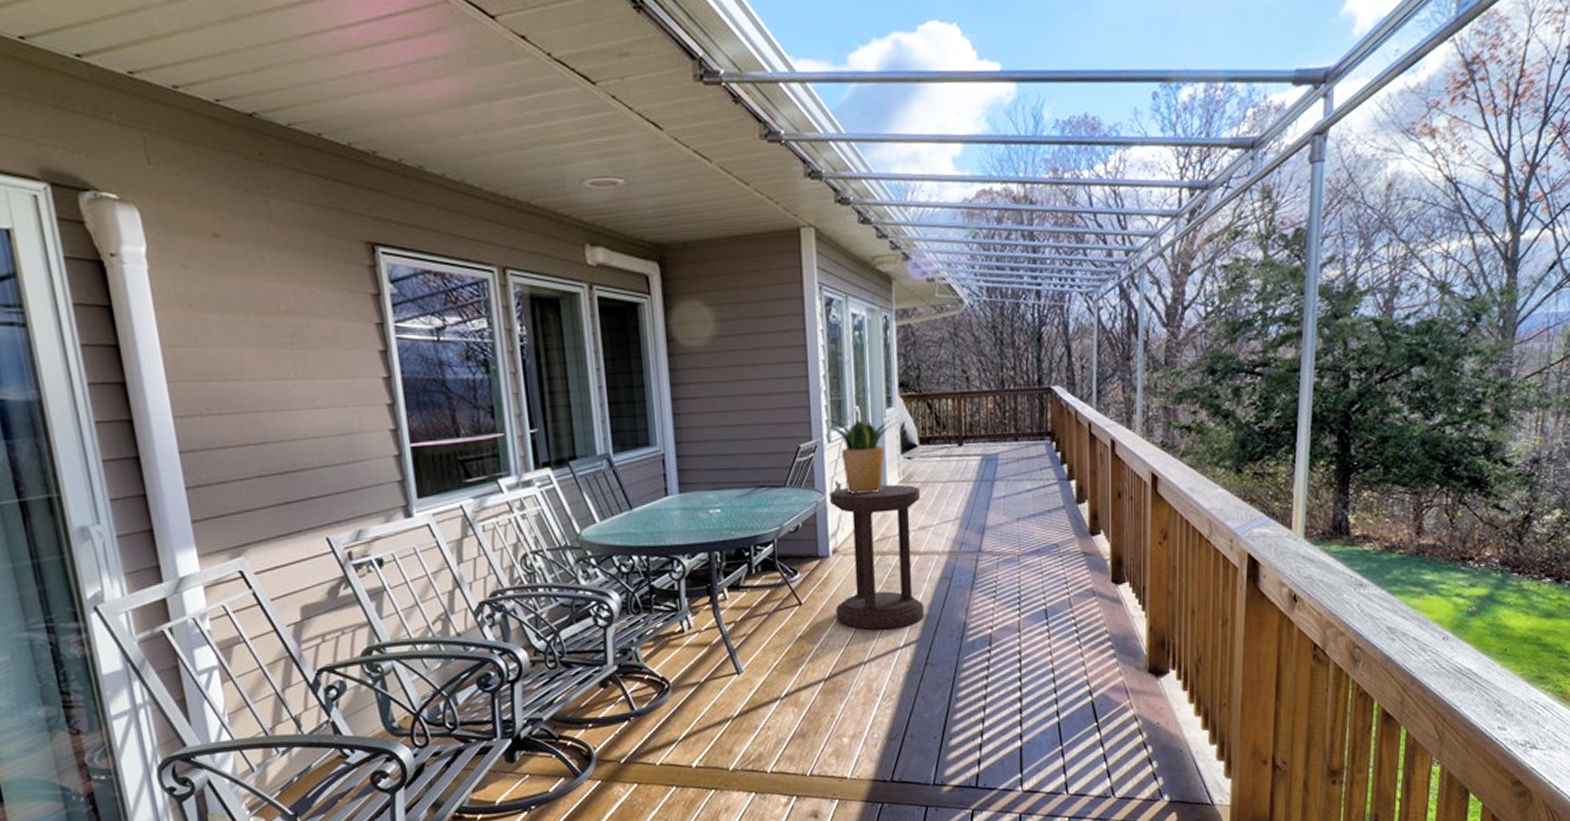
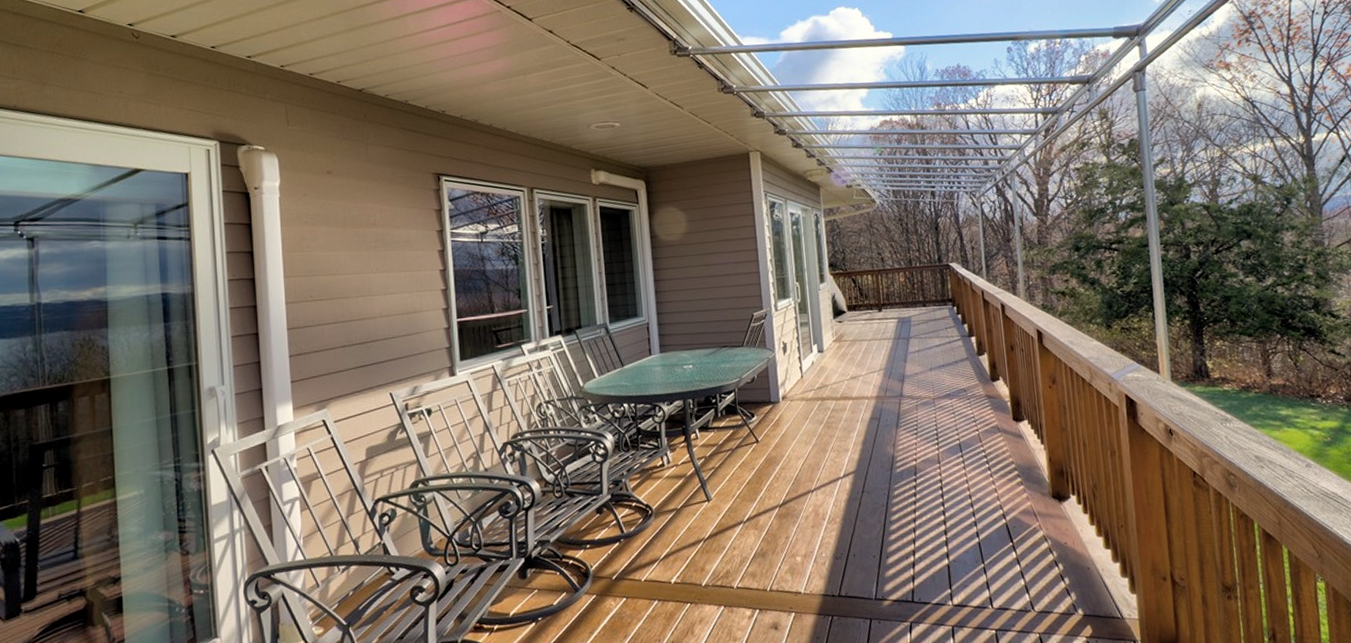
potted plant: present [827,418,899,494] -> none [774,291,830,351]
side table: present [830,484,925,630] -> none [778,343,860,463]

